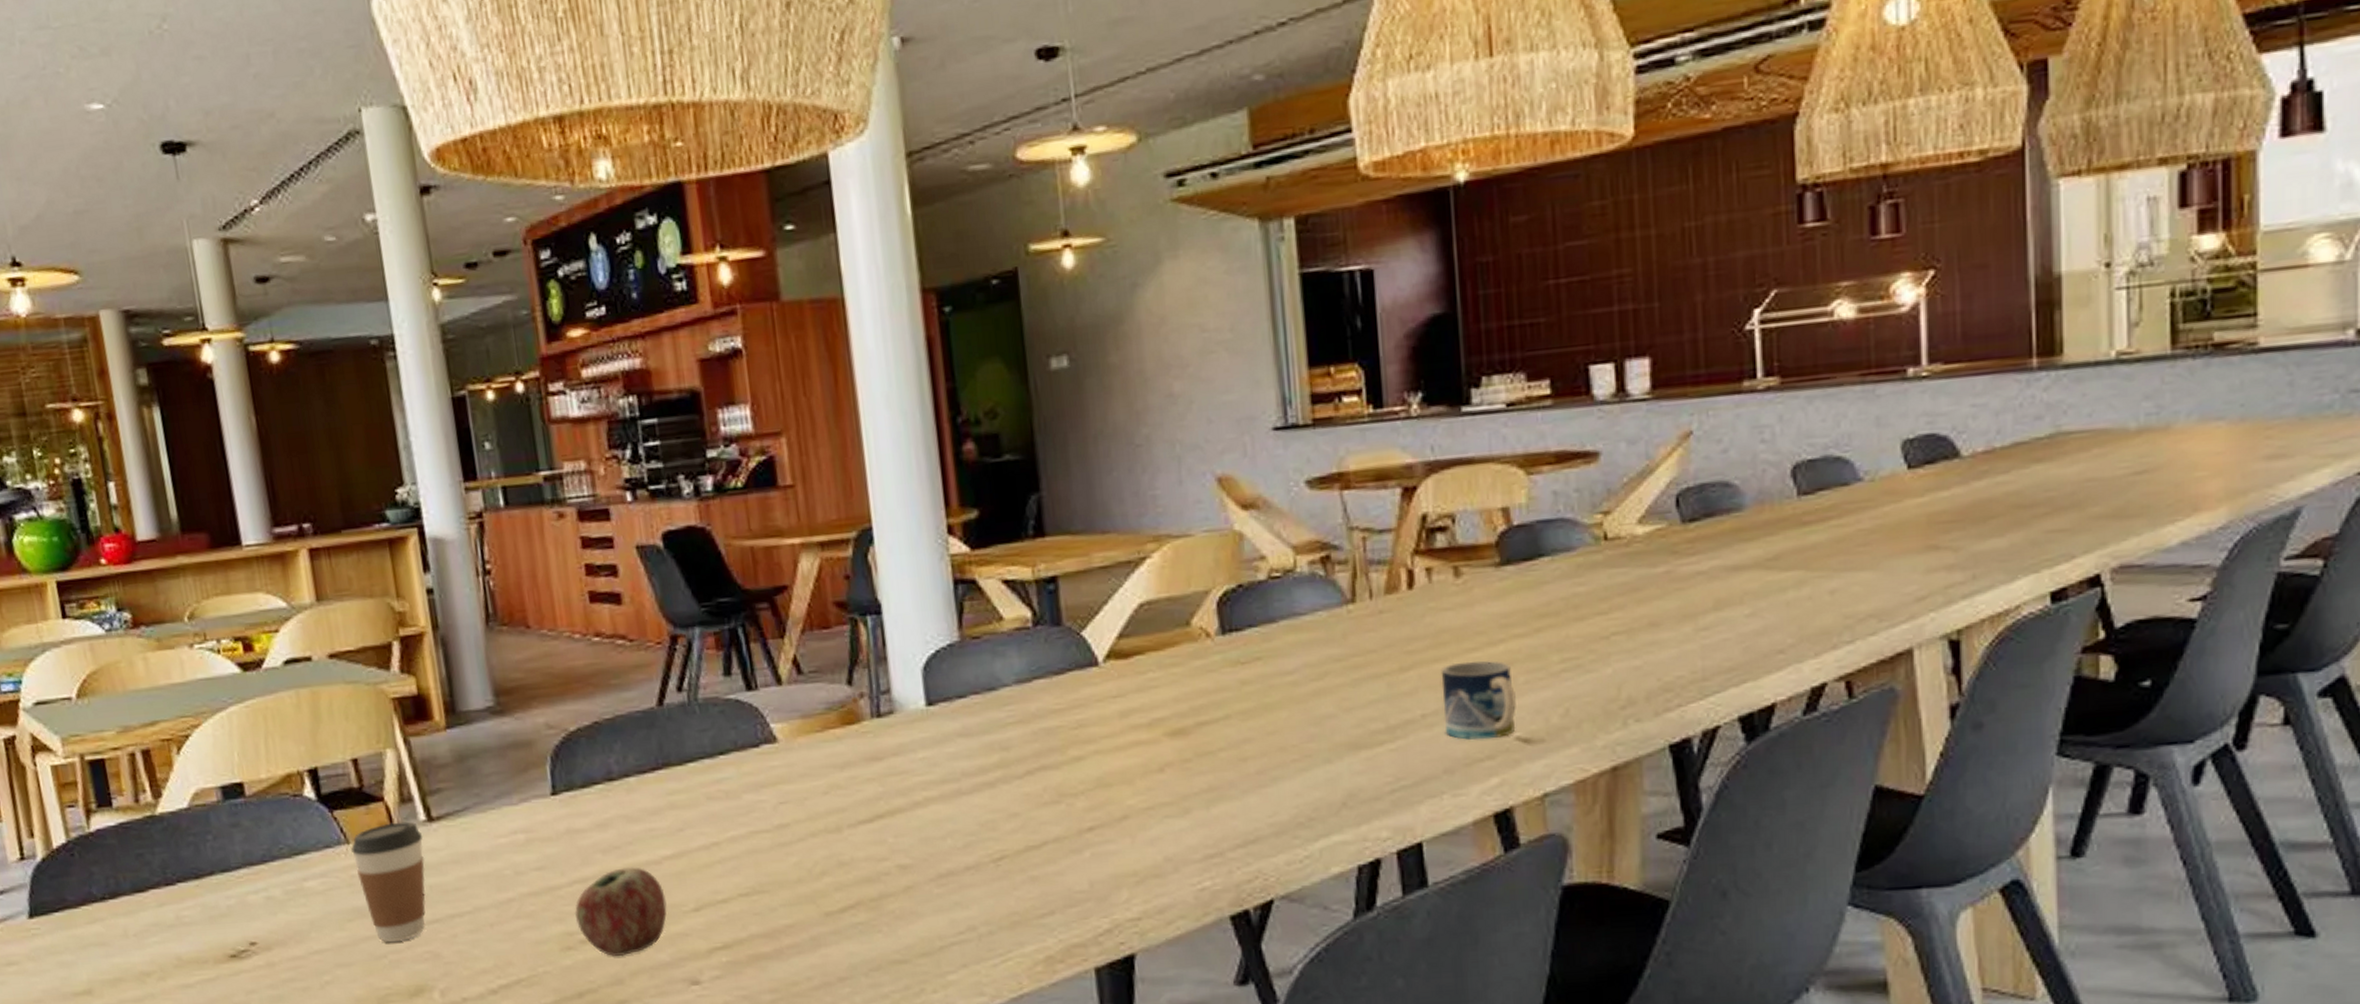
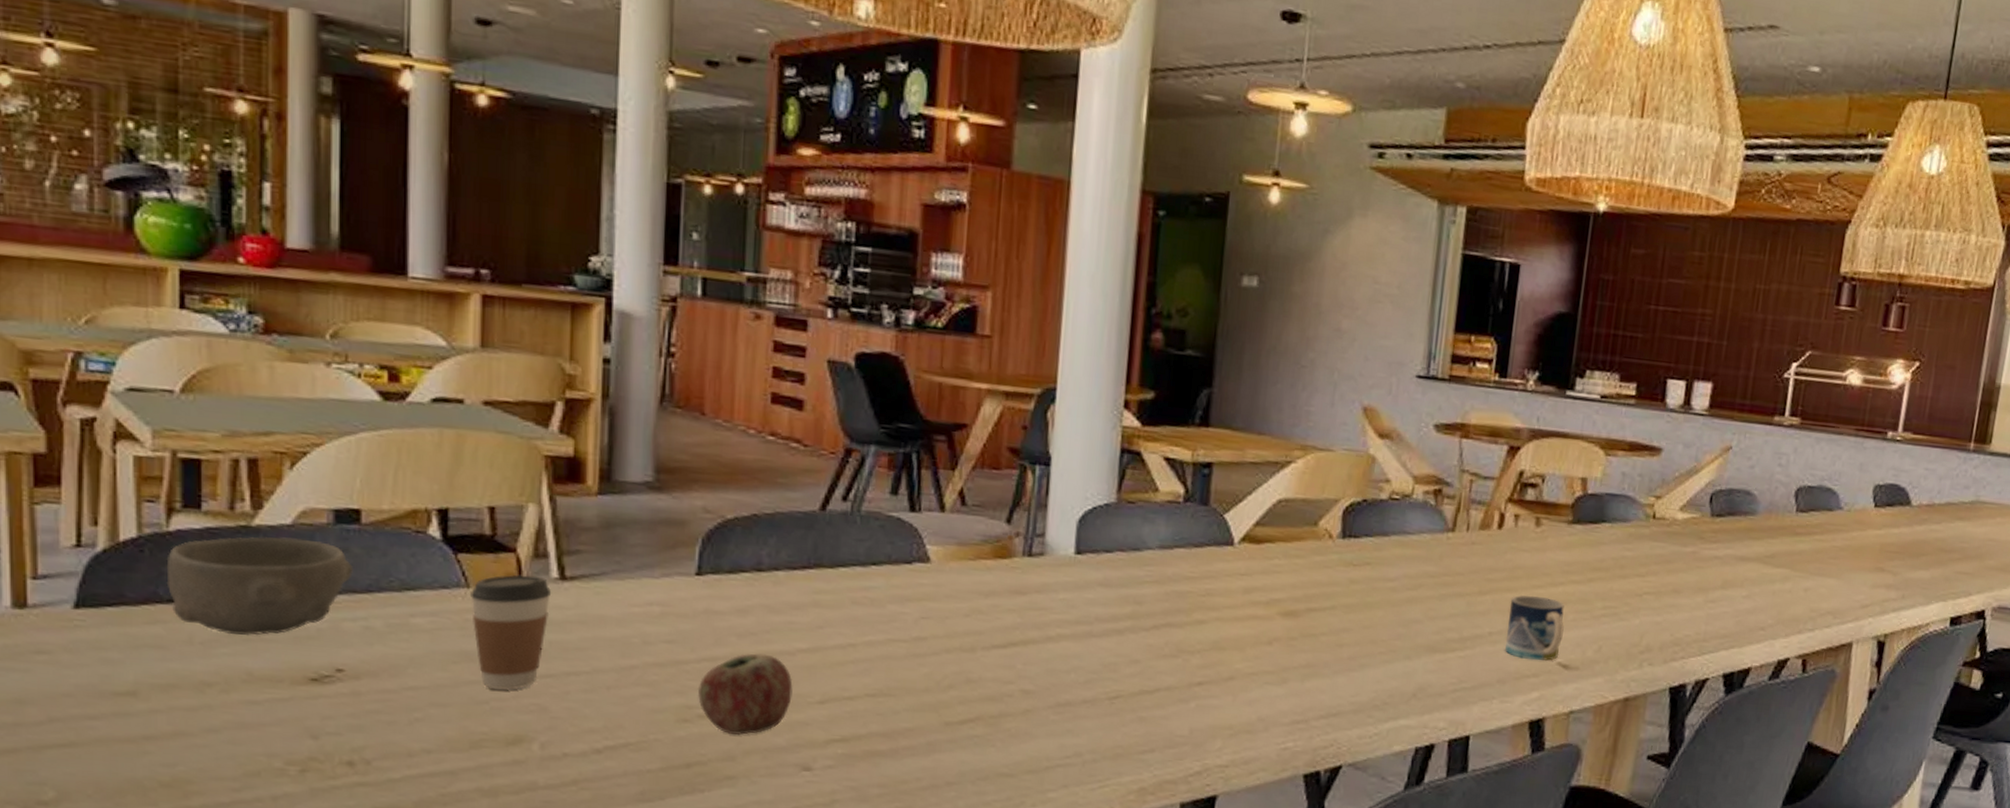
bowl: none [93,820,248,924] -> present [166,537,354,636]

